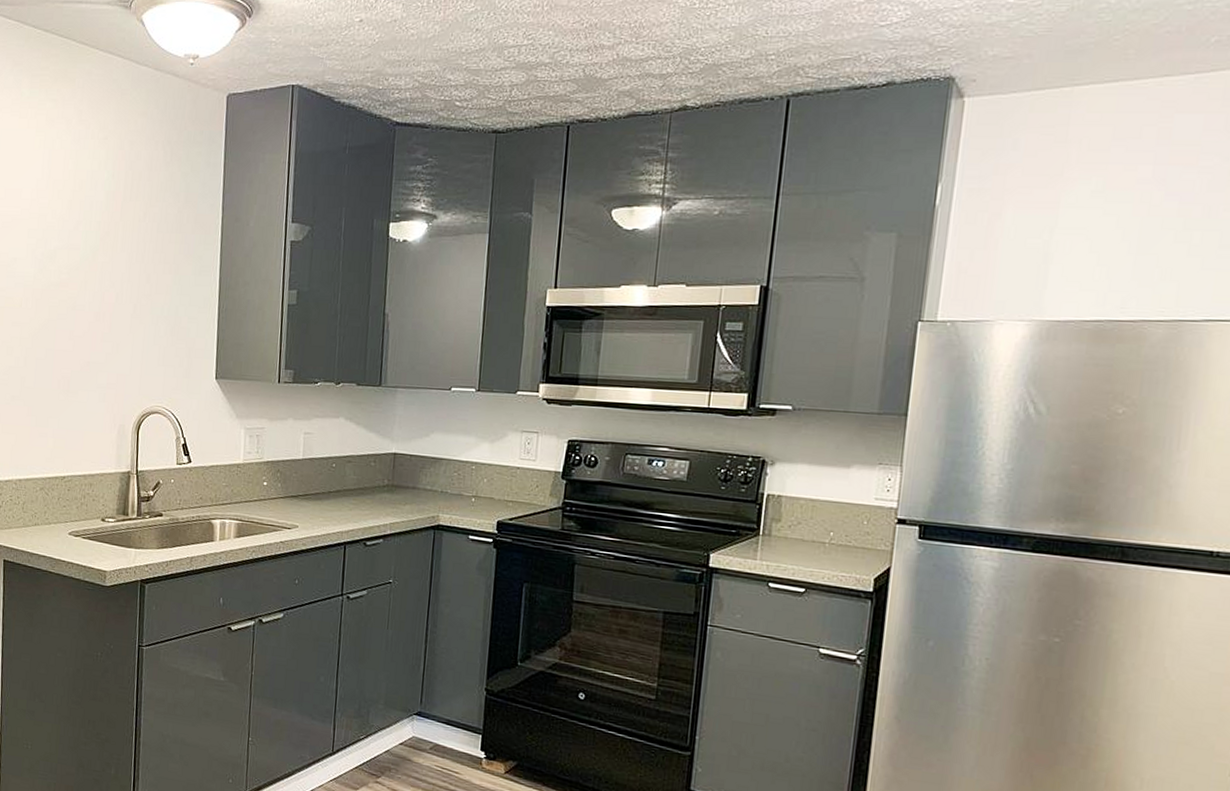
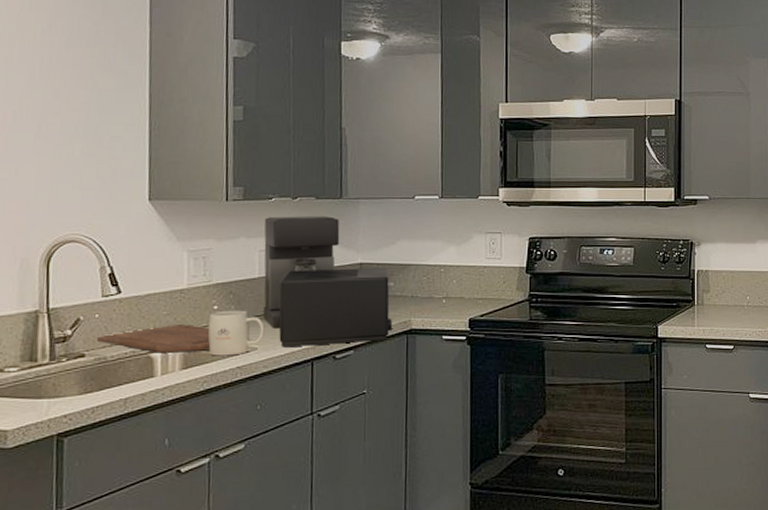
cutting board: none [171,495,260,523] -> present [96,324,211,353]
mug: none [257,487,306,531] -> present [207,310,265,356]
coffee maker: none [305,400,378,510] -> present [264,216,340,329]
toaster: none [317,454,426,534] -> present [278,267,395,348]

